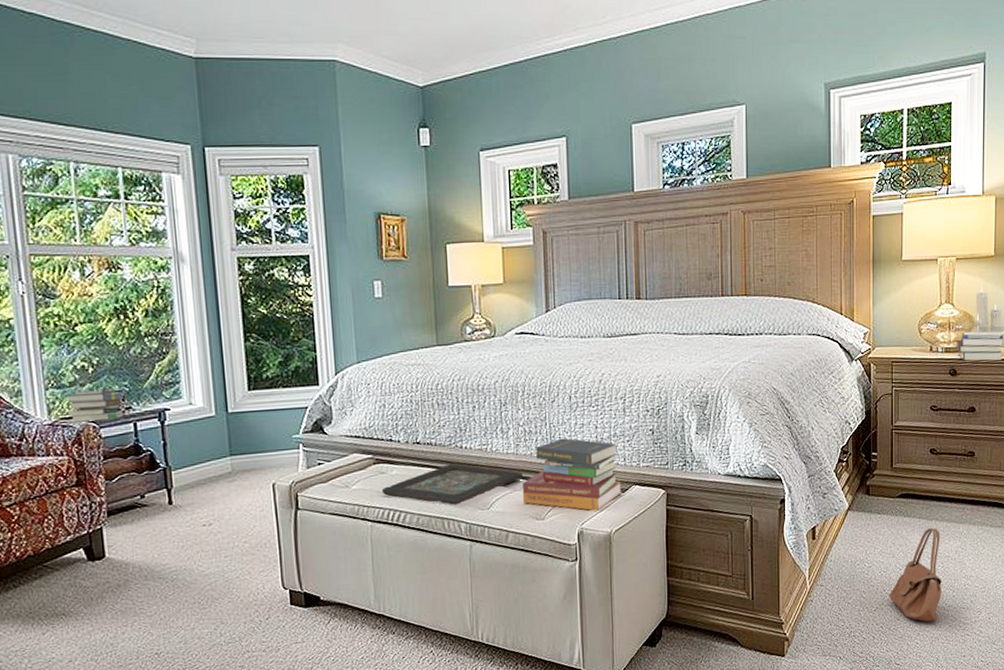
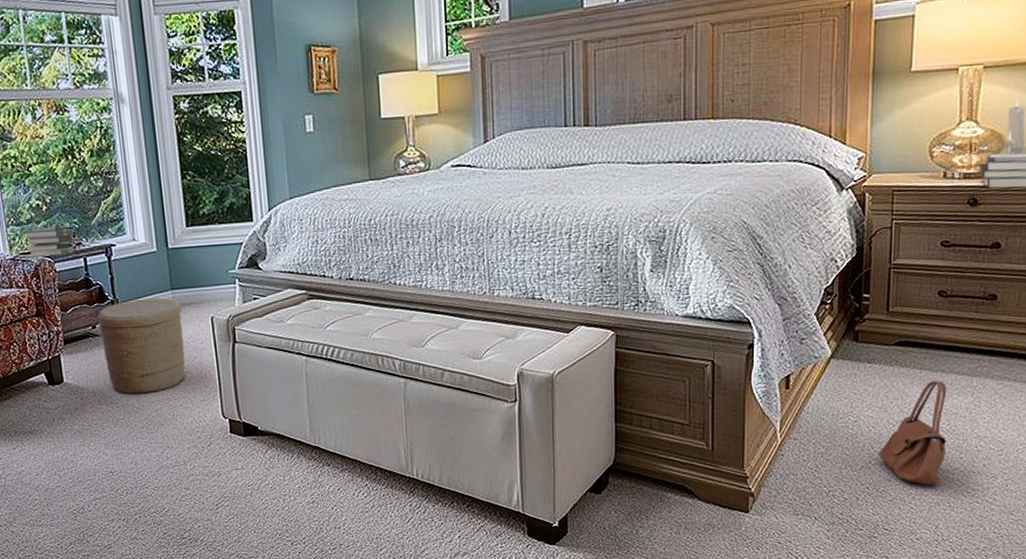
woven basket: none [147,464,244,568] -> present [97,298,185,395]
decorative tray: present [381,463,523,505] -> none [315,300,459,342]
books: present [522,438,622,511] -> none [458,275,566,352]

